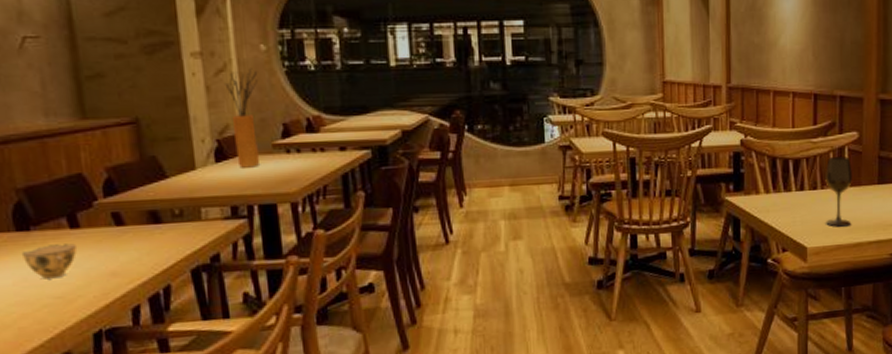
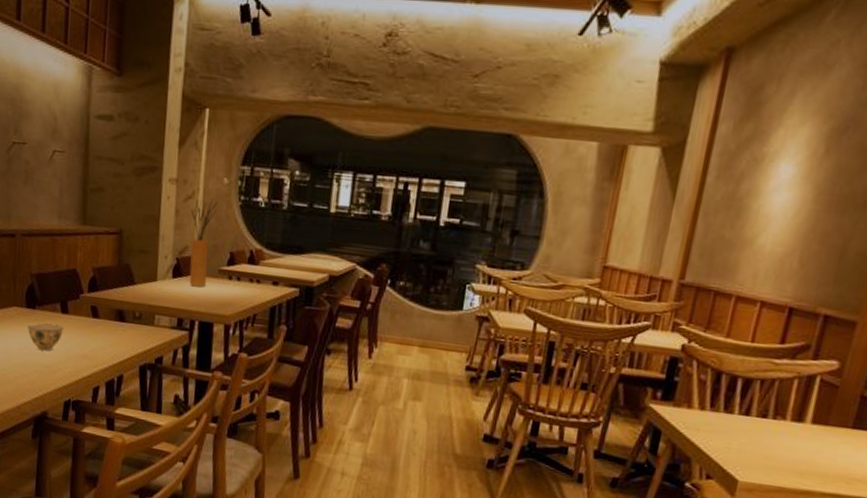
wine glass: present [825,156,852,227] -> none [770,384,822,469]

